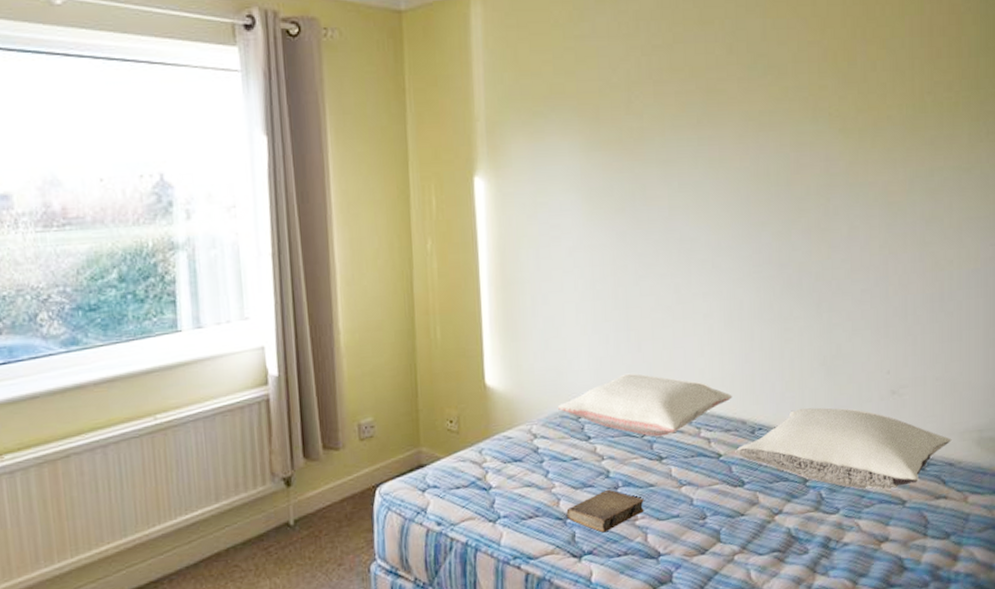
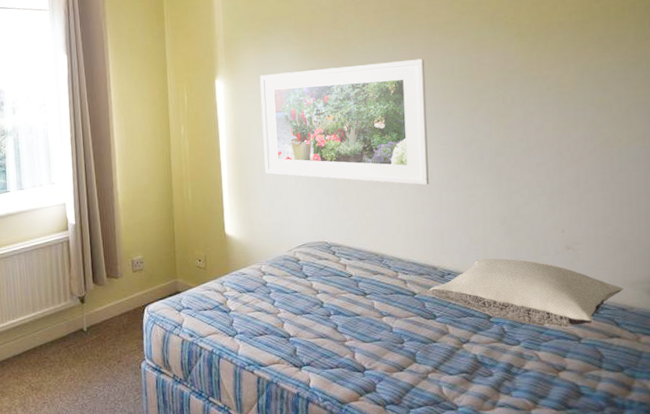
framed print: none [531,156,739,318] -> present [259,58,429,185]
pillow: present [557,373,732,437] -> none [281,227,425,278]
book: present [566,489,644,533] -> none [289,316,352,350]

